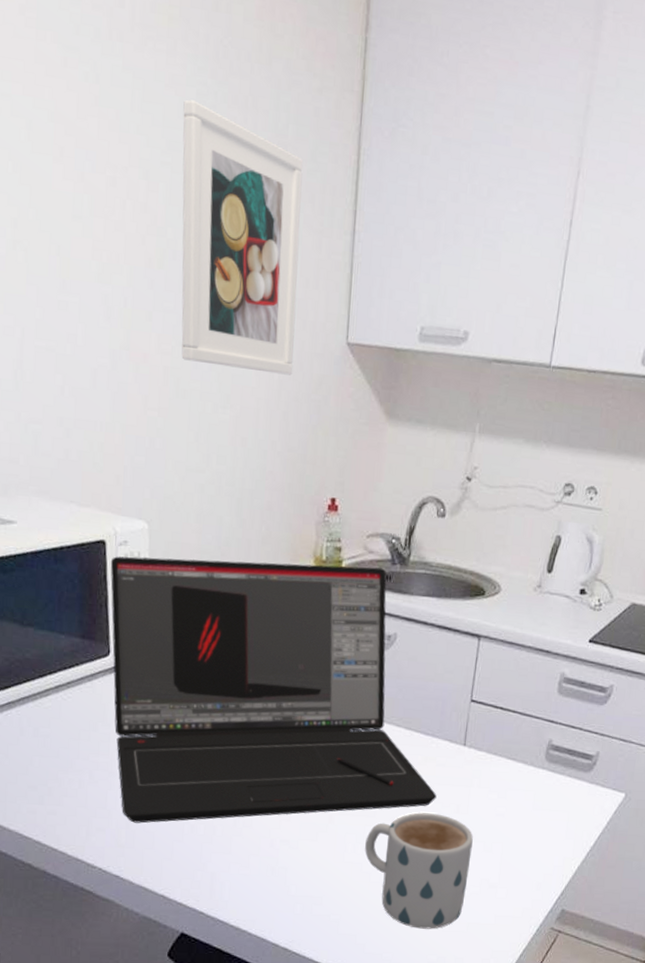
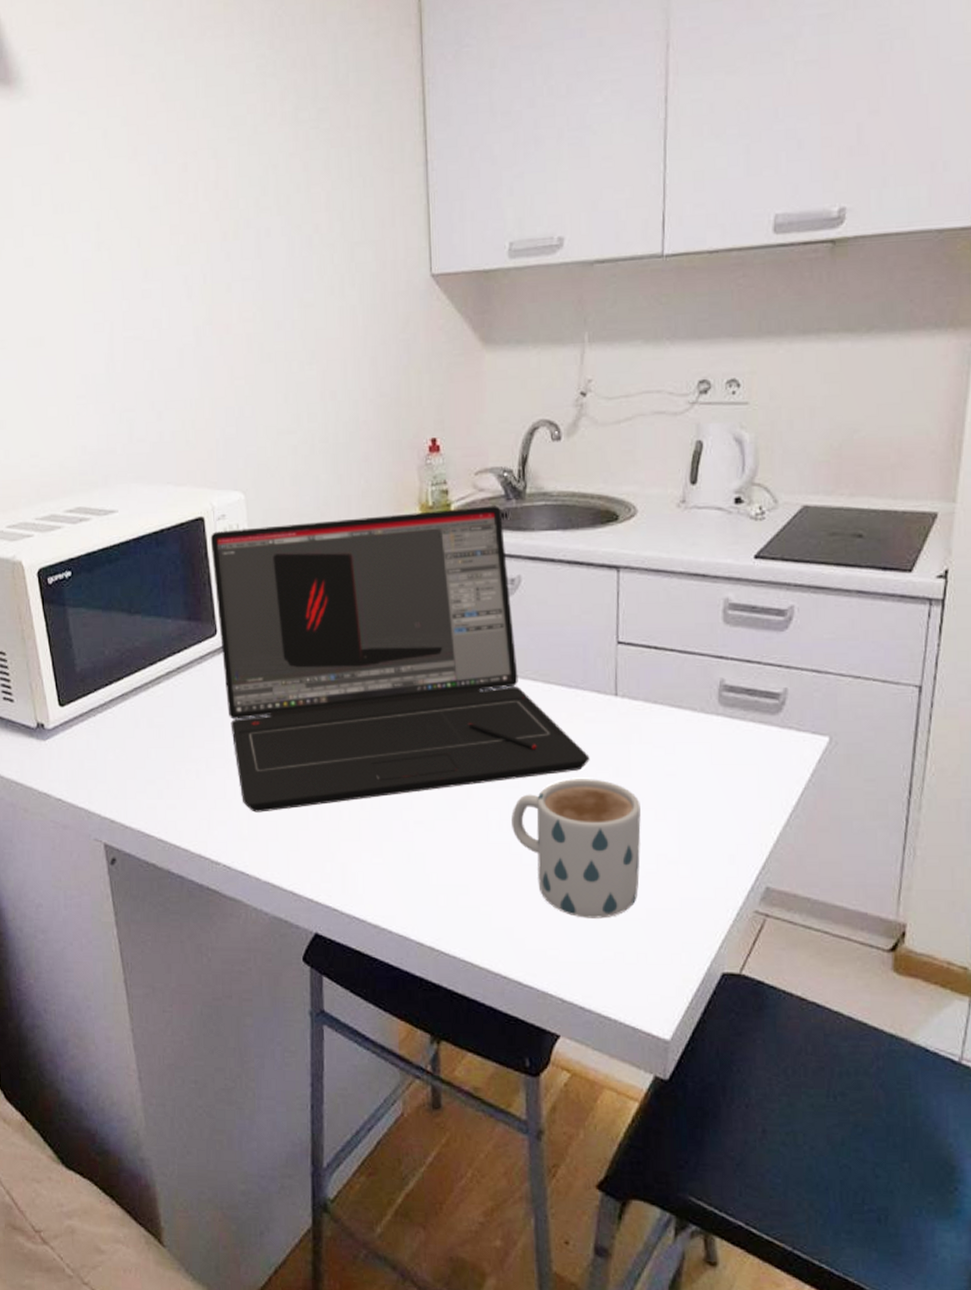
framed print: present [181,99,304,376] -> none [244,73,377,324]

